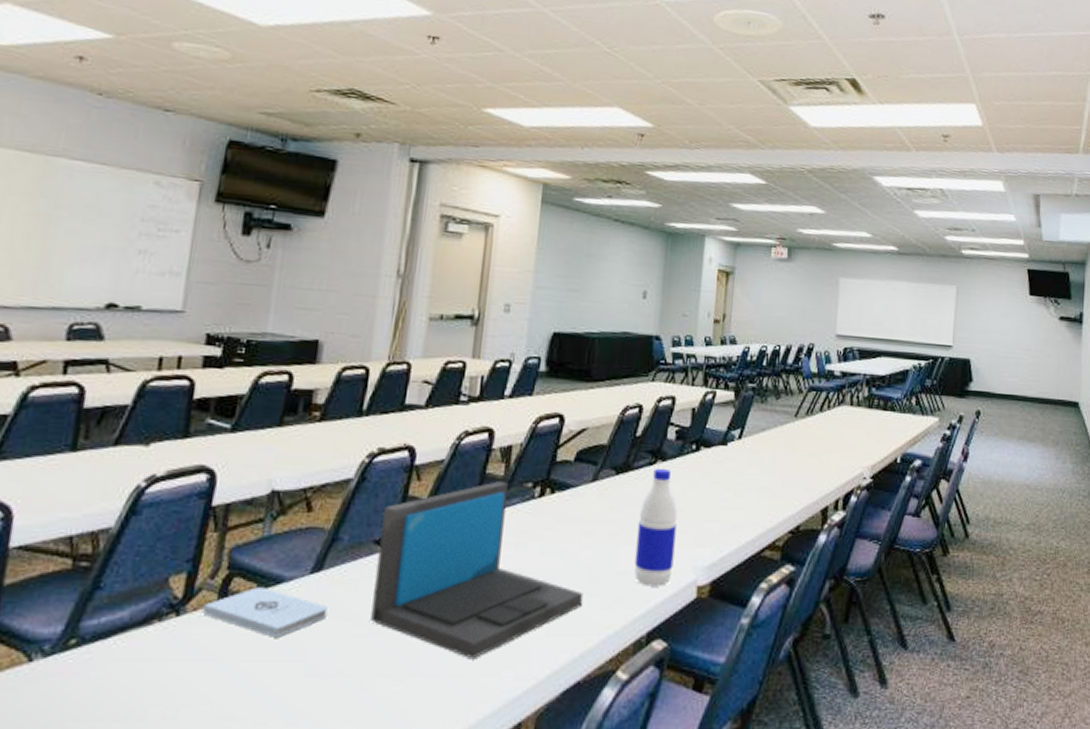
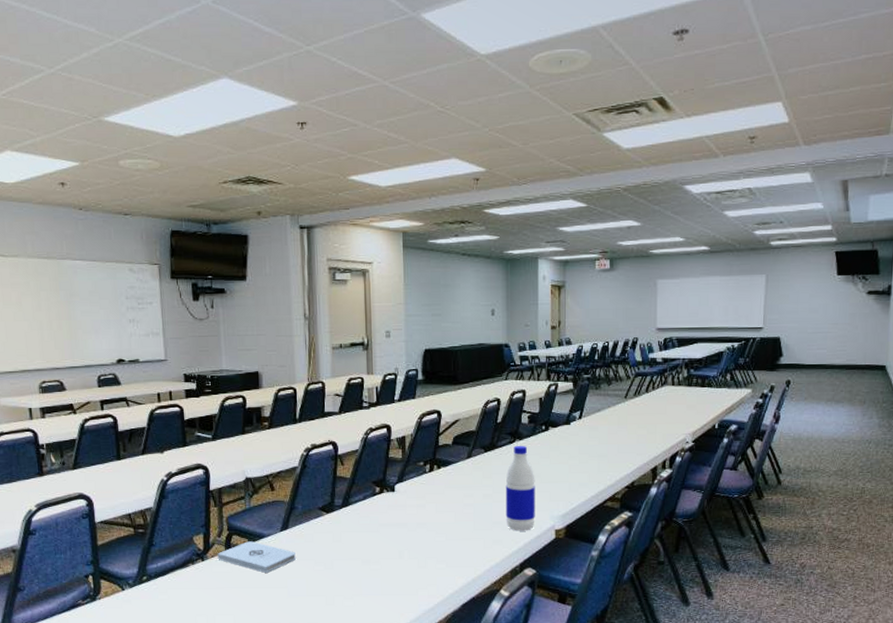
laptop: present [371,481,584,660] -> none [322,462,470,584]

